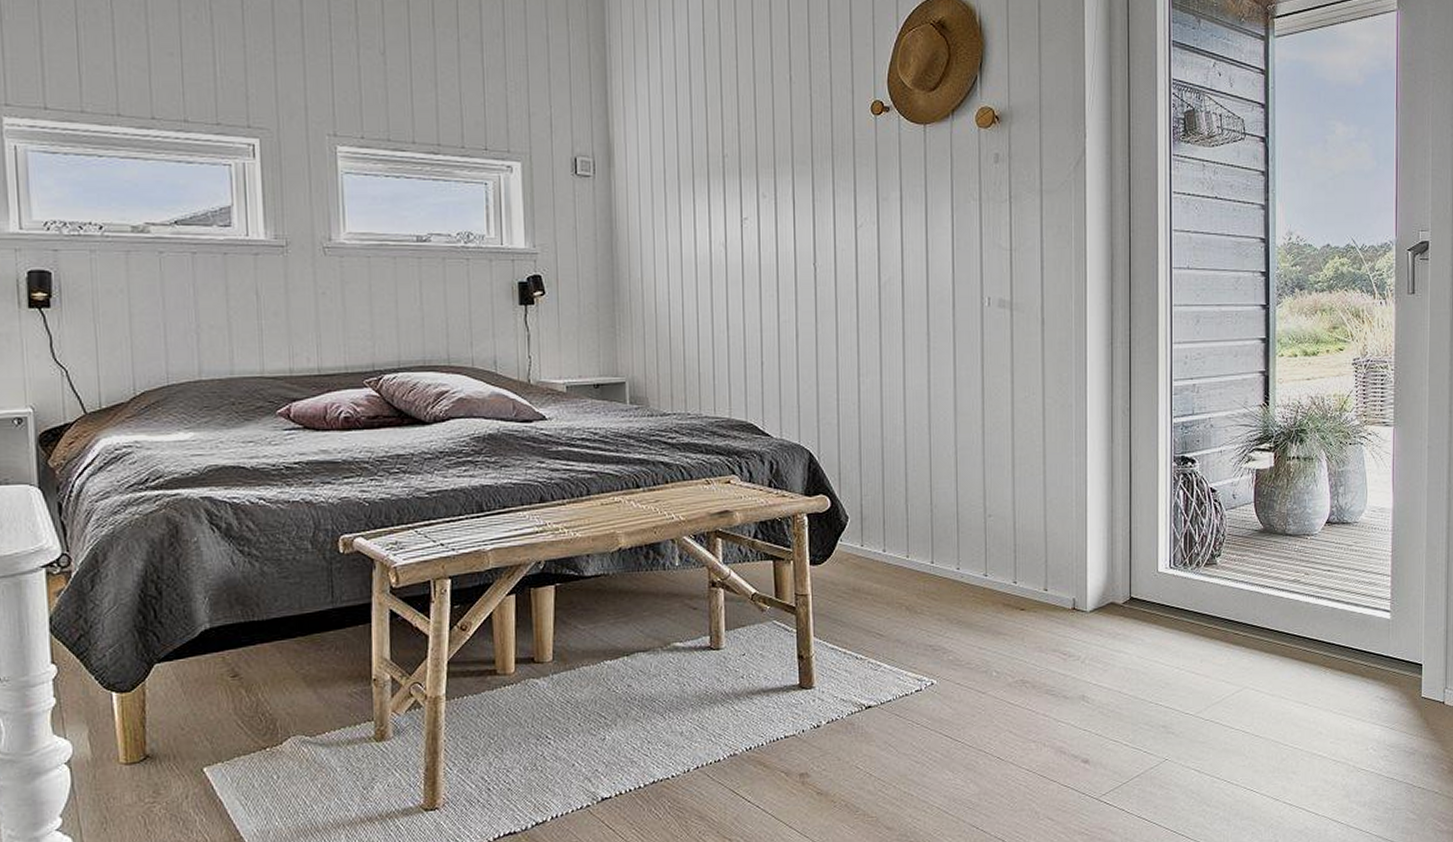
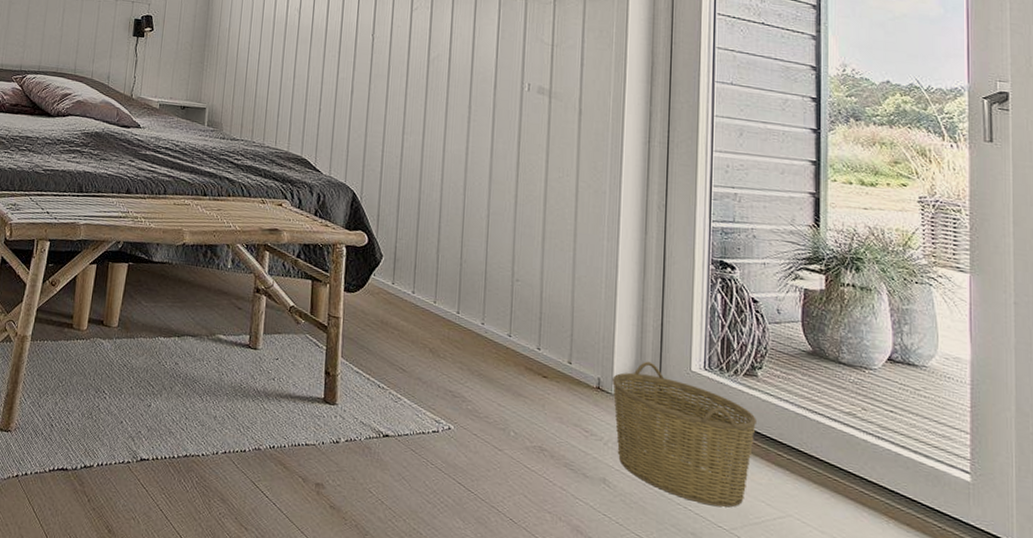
basket: none [1087,571,1216,697] -> present [612,361,756,507]

